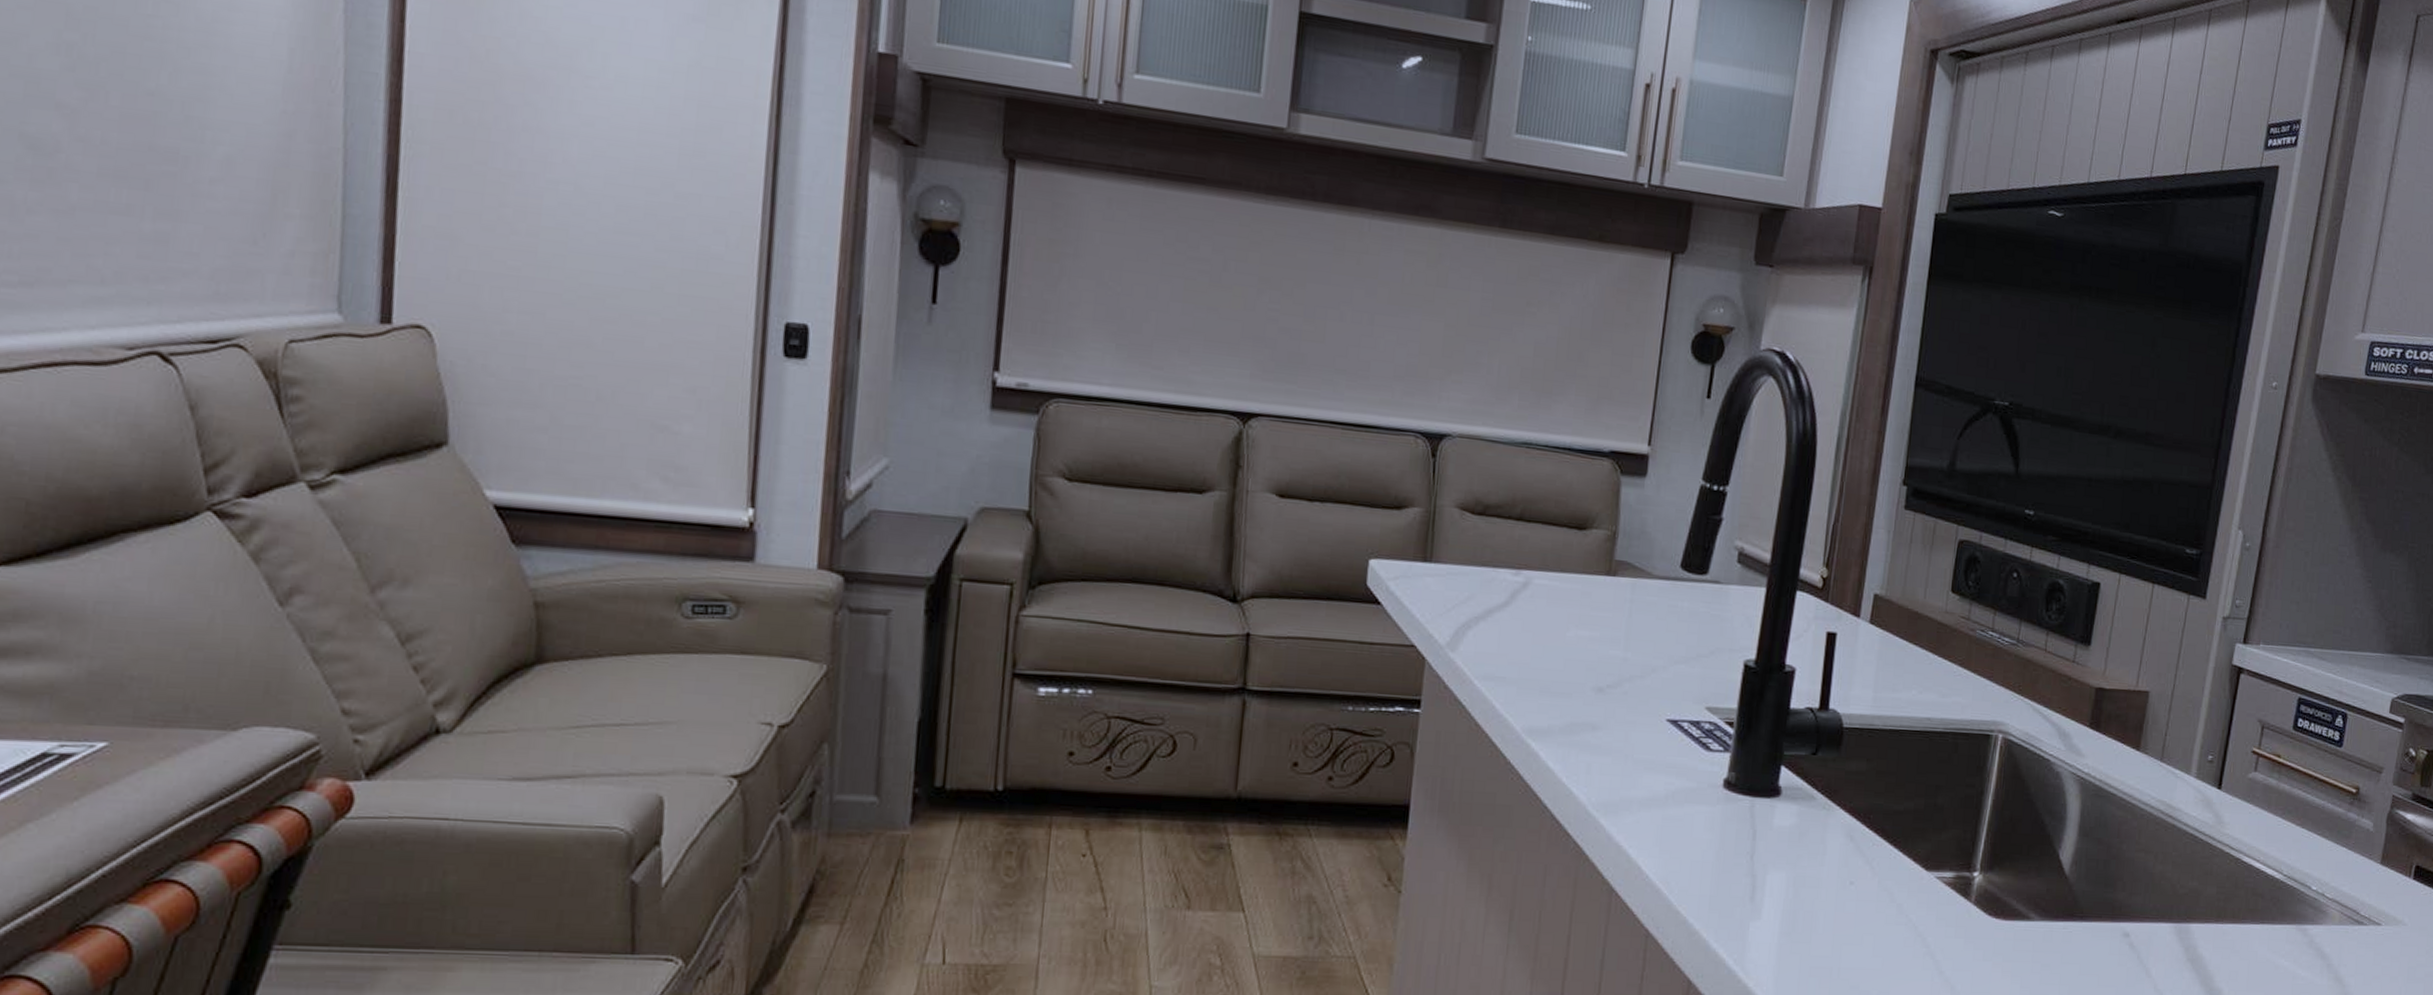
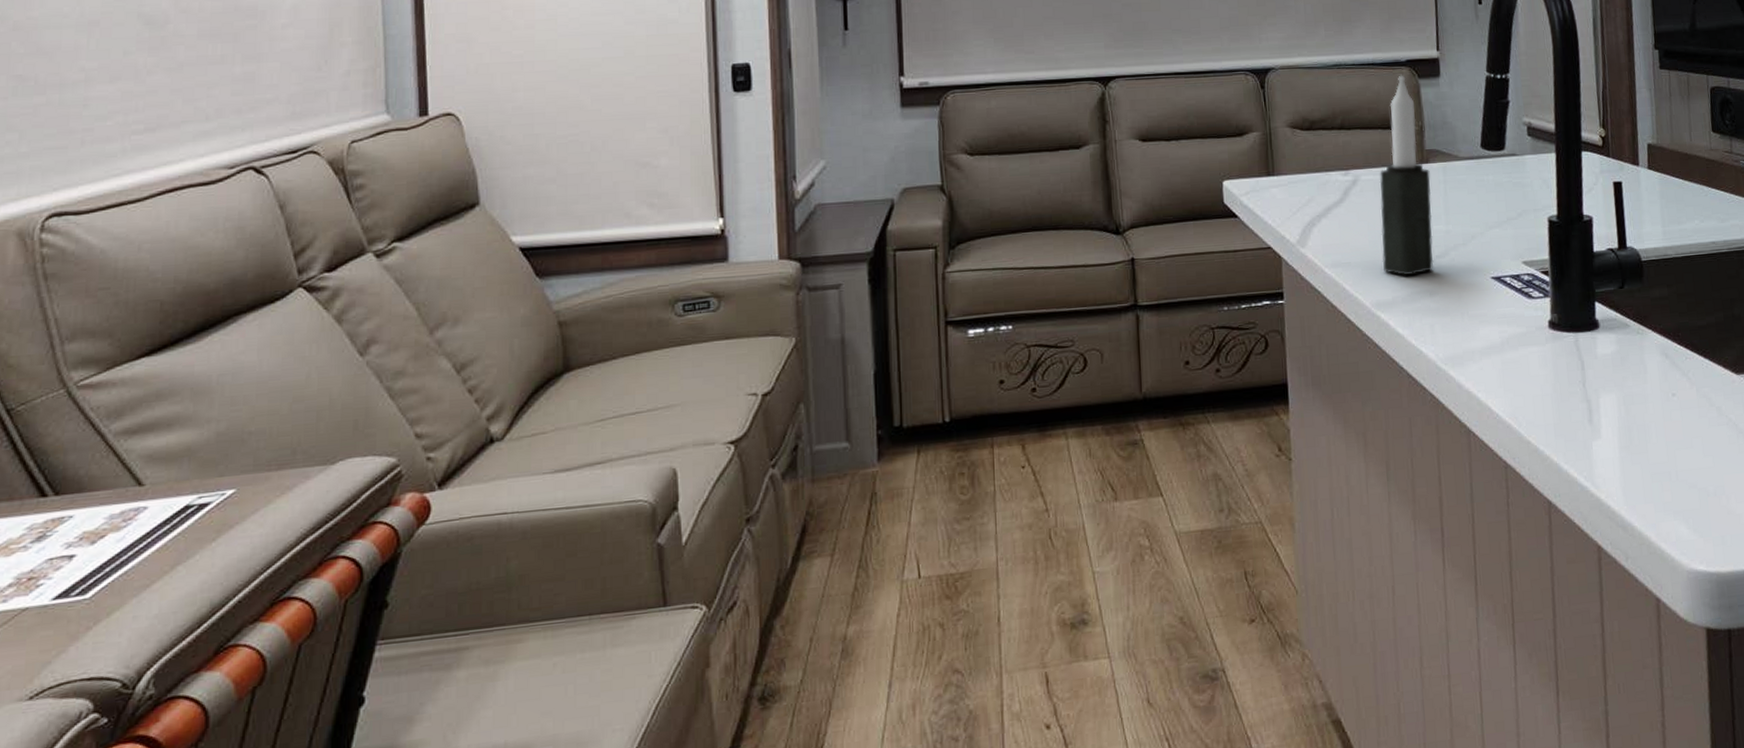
candle: none [1543,467,1616,703] -> present [1379,75,1434,276]

